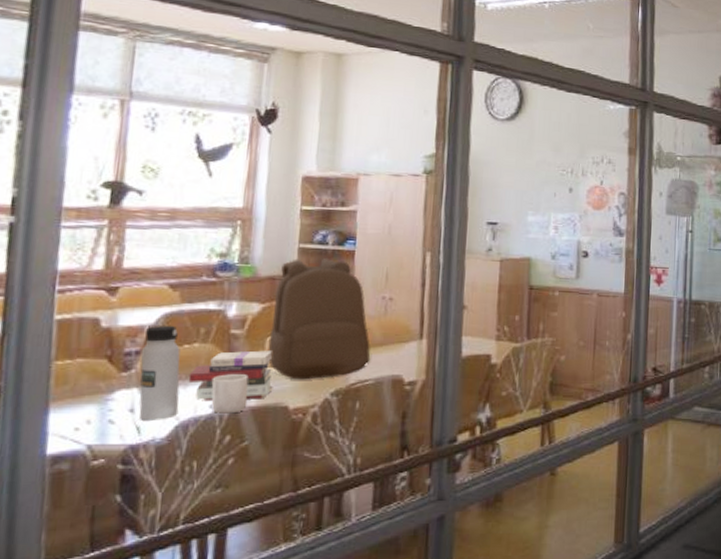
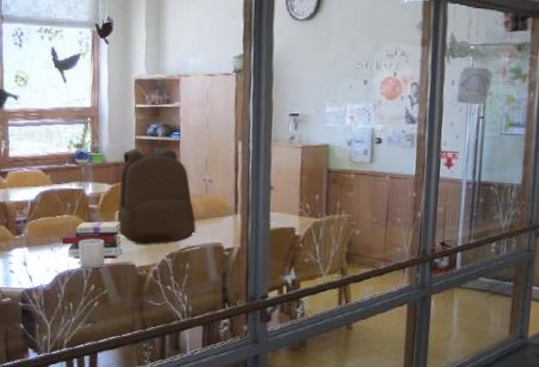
water bottle: present [139,325,181,420] -> none [27,200,57,272]

